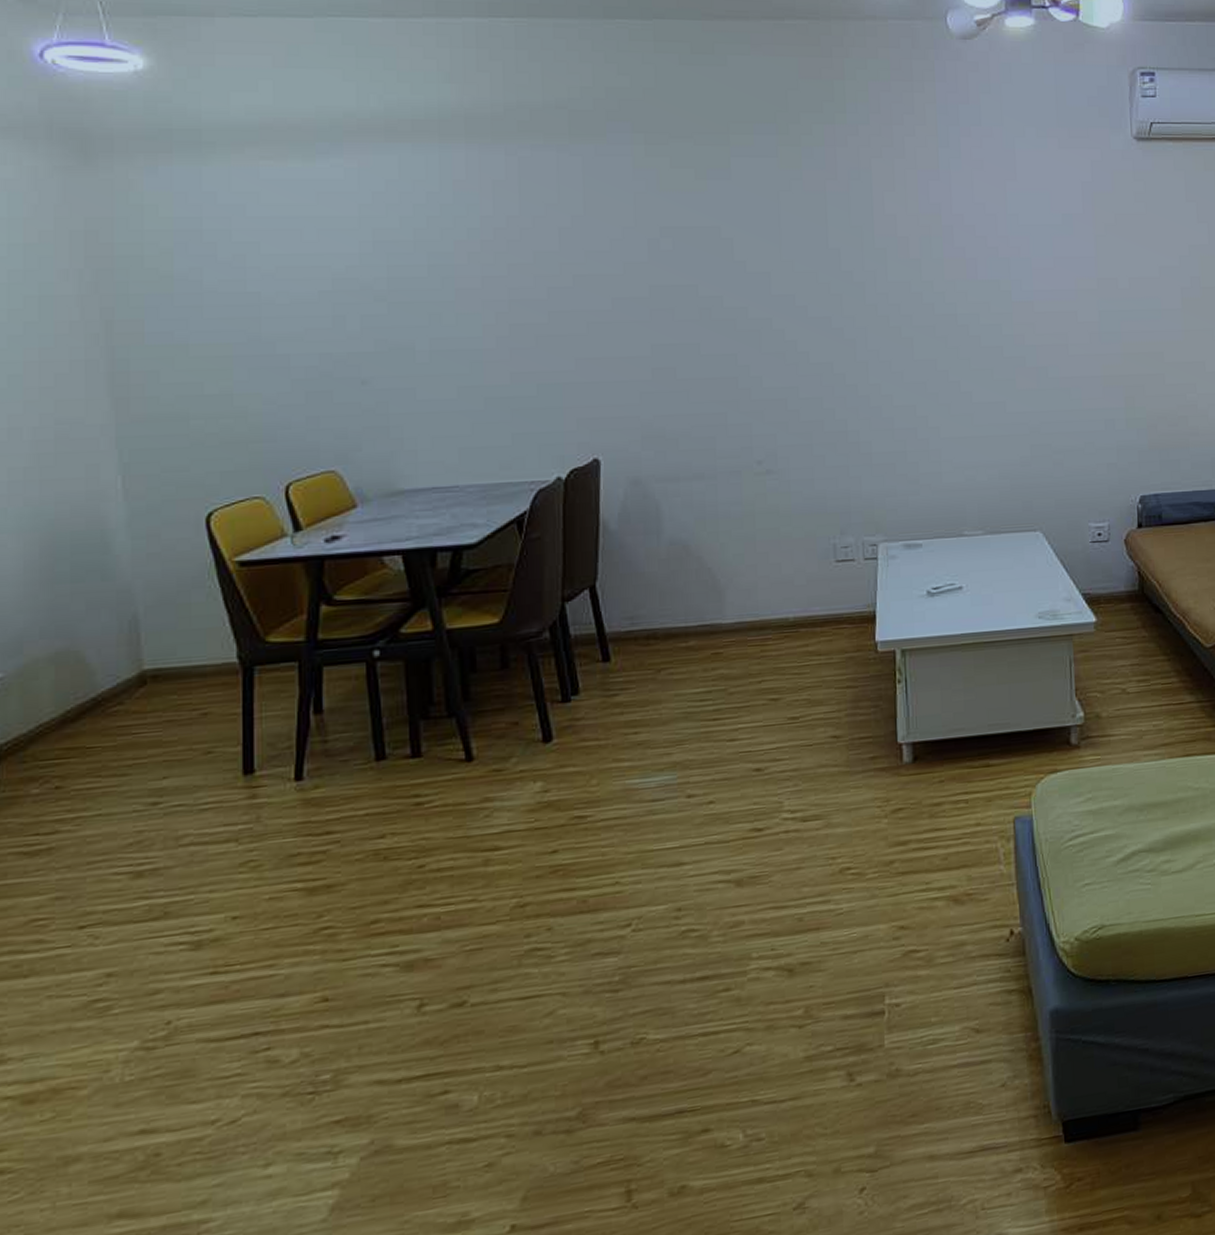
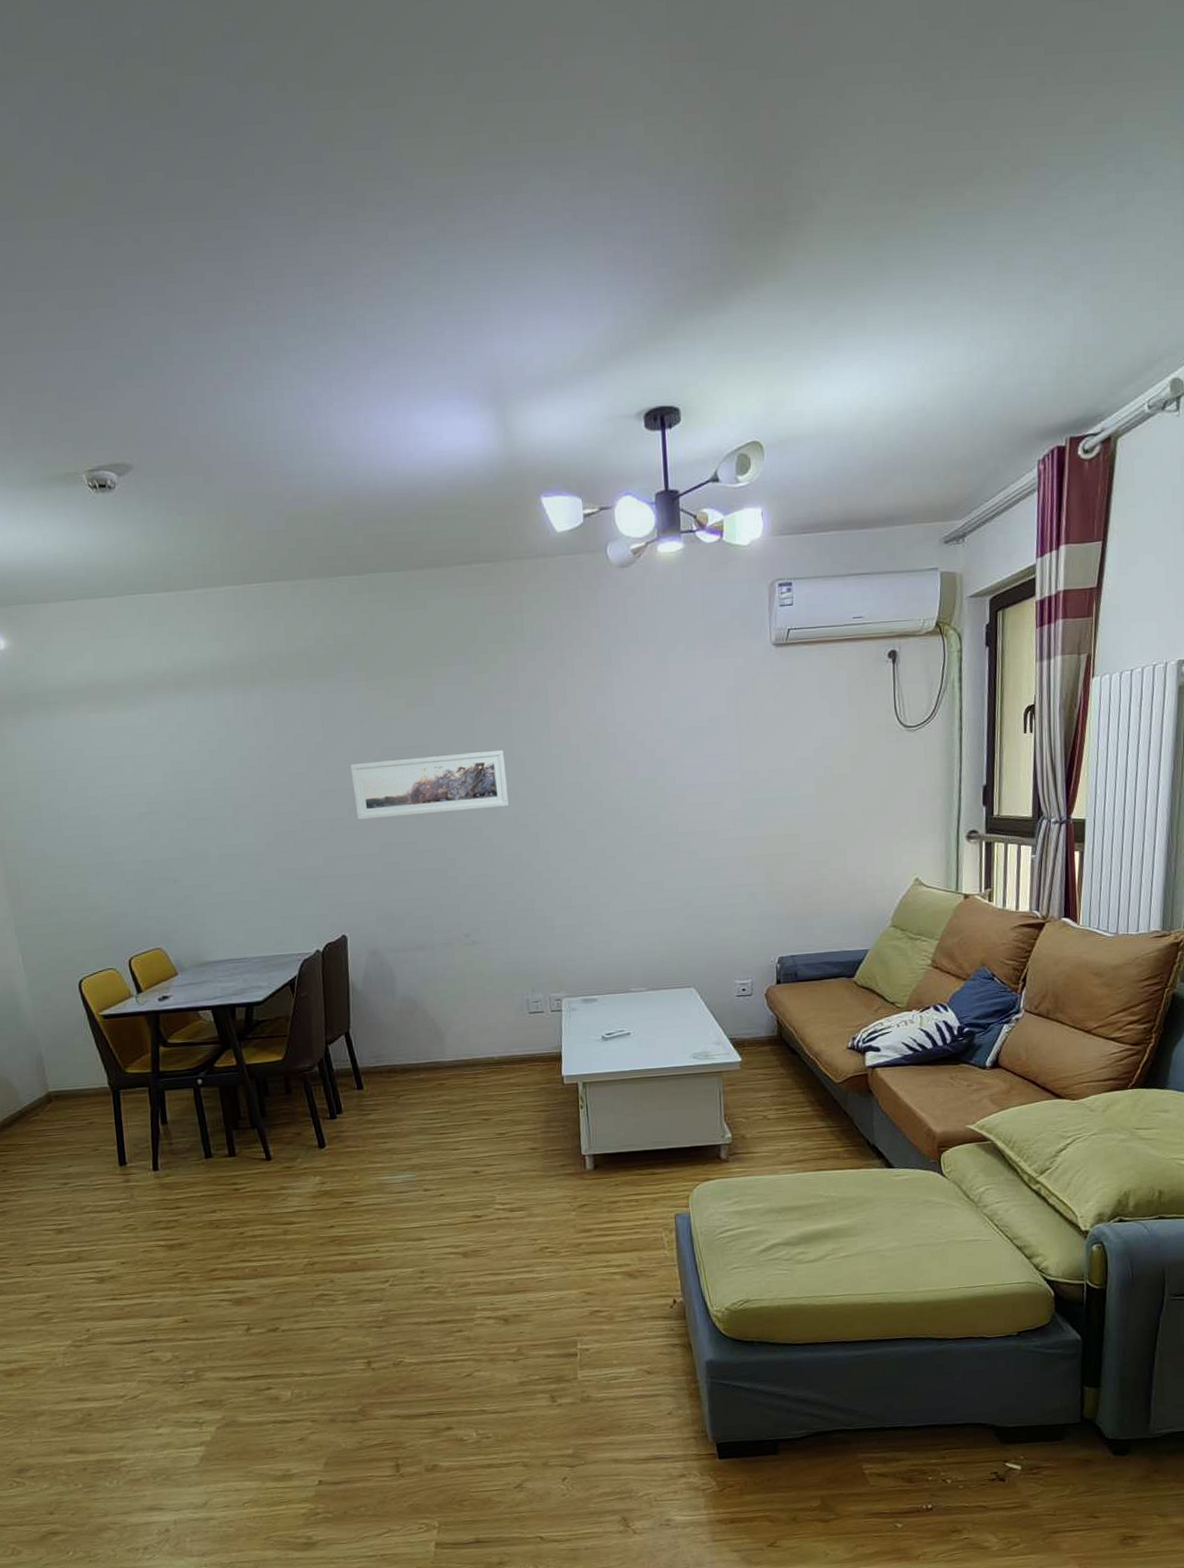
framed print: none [618,237,819,314] -> present [350,749,509,820]

